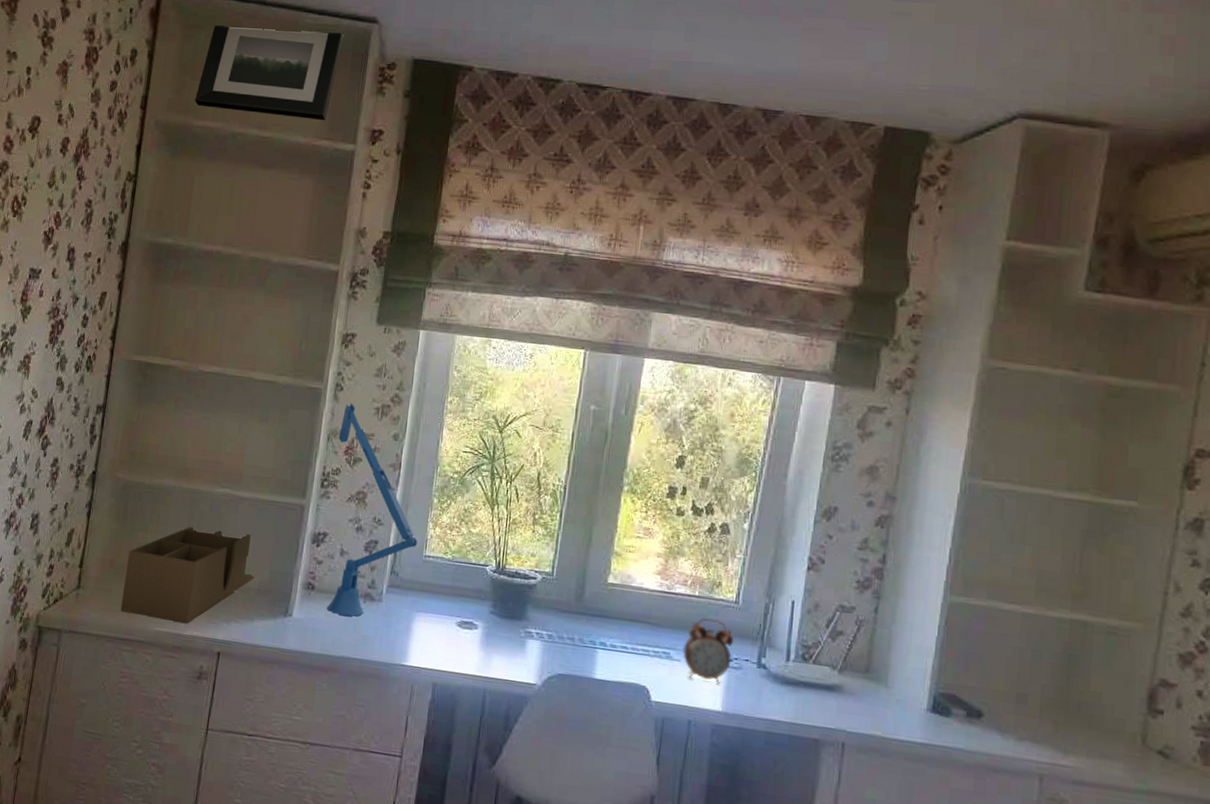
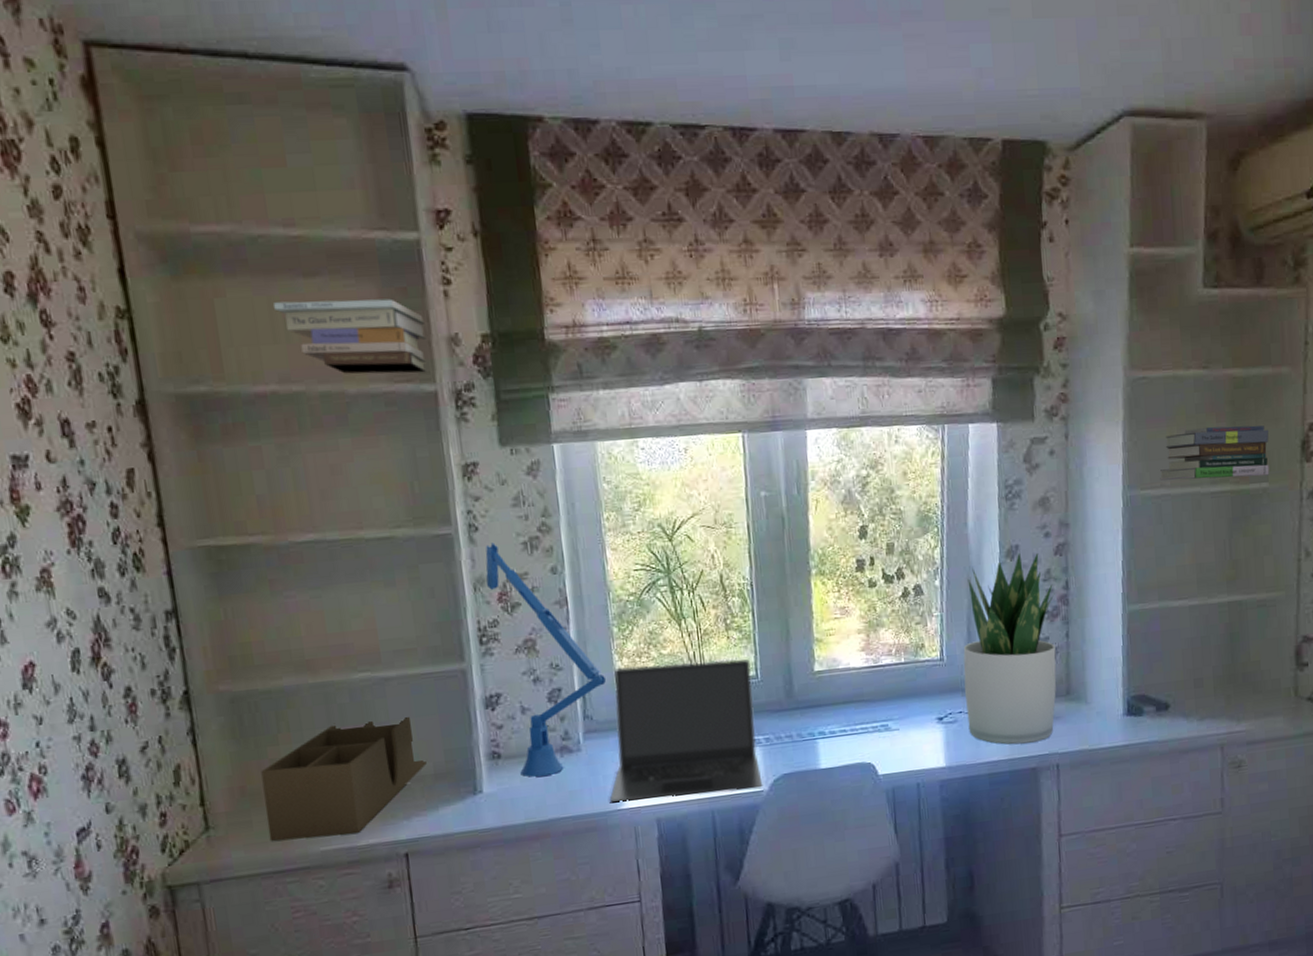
picture frame: present [194,25,346,121] -> none [182,86,373,207]
books: none [235,184,343,255] -> present [274,298,426,374]
laptop: none [396,535,549,682] -> present [610,659,763,803]
alarm clock: present [683,618,735,685] -> none [899,681,947,744]
planter: none [752,515,869,714] -> present [963,552,1057,745]
books: none [1006,429,1144,495] -> present [1160,425,1270,481]

